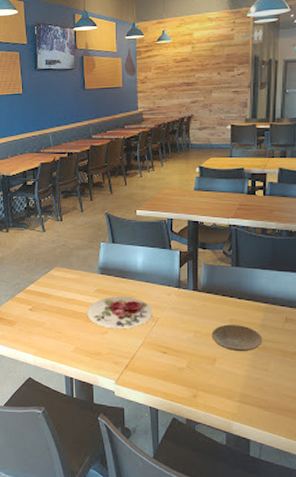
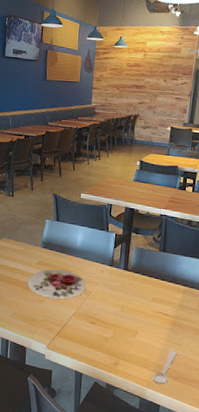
plate: present [211,324,263,352] -> none [136,302,180,328]
spoon: none [238,376,264,416] -> present [152,349,177,385]

